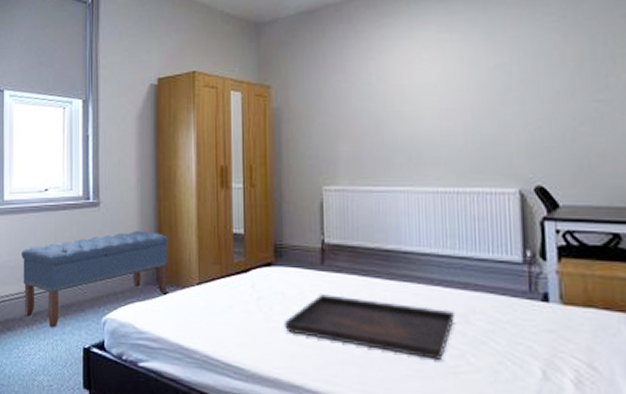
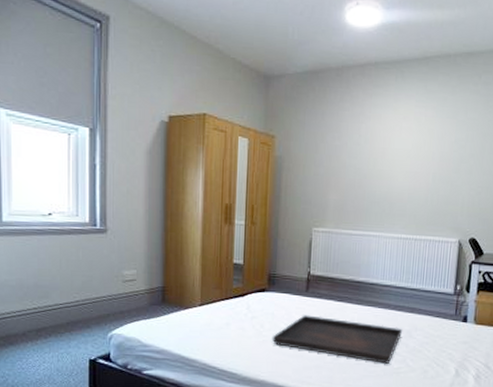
bench: present [22,231,169,328] -> none [23,257,175,343]

